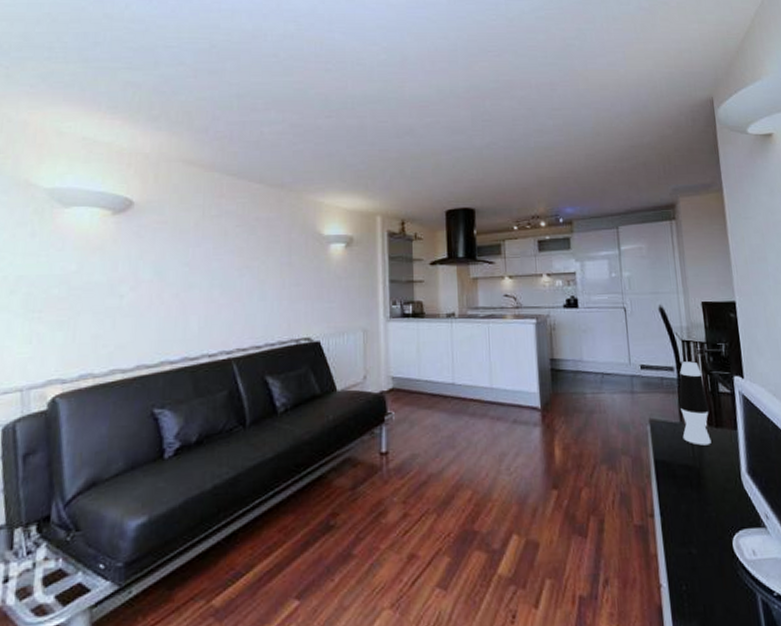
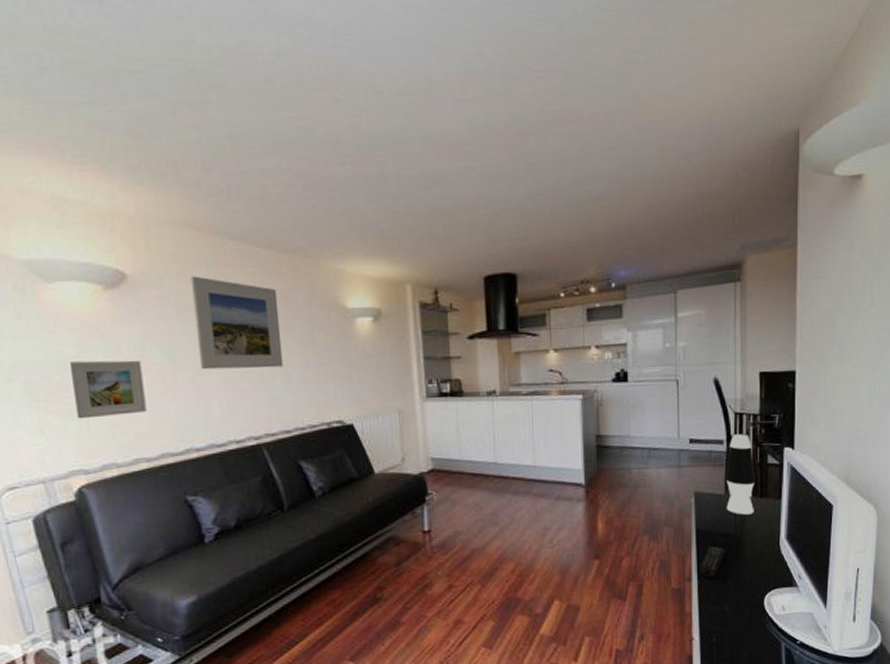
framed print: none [65,276,133,330] -> present [70,360,147,419]
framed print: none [185,204,263,287] -> present [190,276,284,370]
remote control: none [660,478,686,515] -> present [699,546,725,579]

